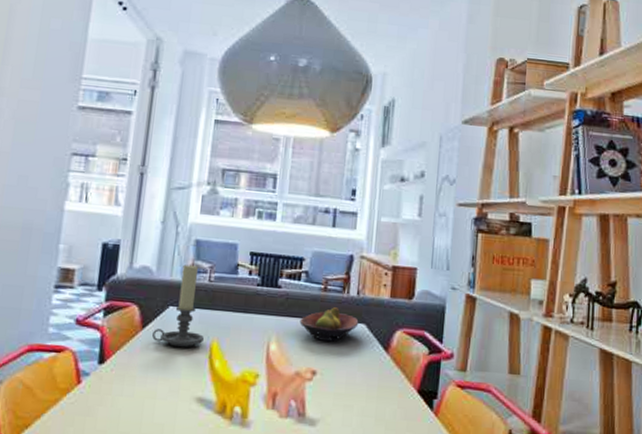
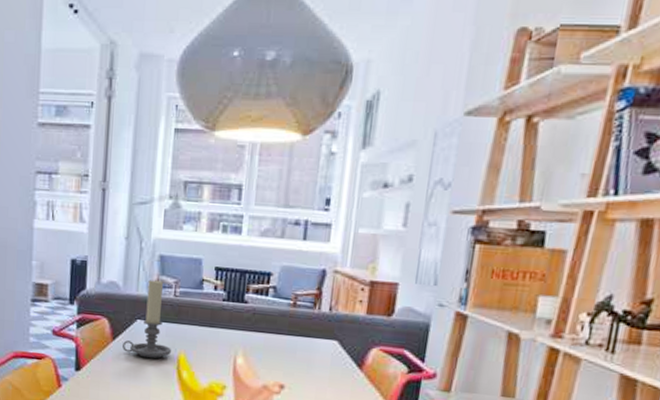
fruit bowl: present [299,307,359,343] -> none [267,323,331,358]

